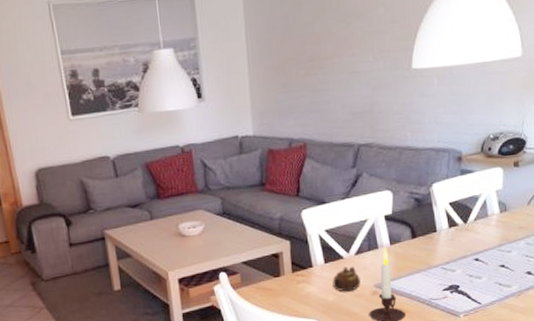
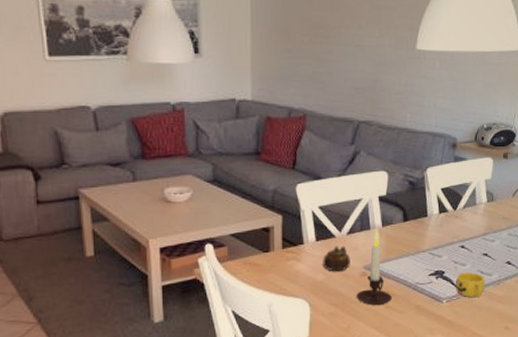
cup: none [471,284,505,311] -> present [455,272,485,298]

